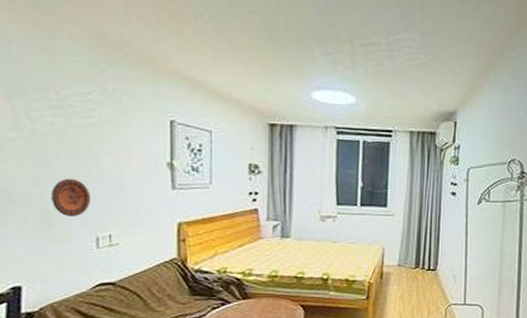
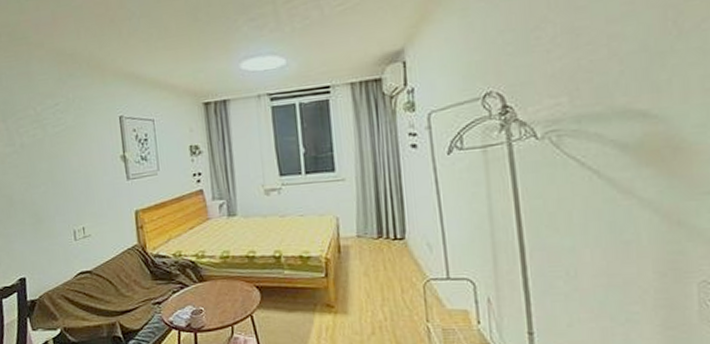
decorative plate: present [51,178,90,218] -> none [38,180,67,215]

